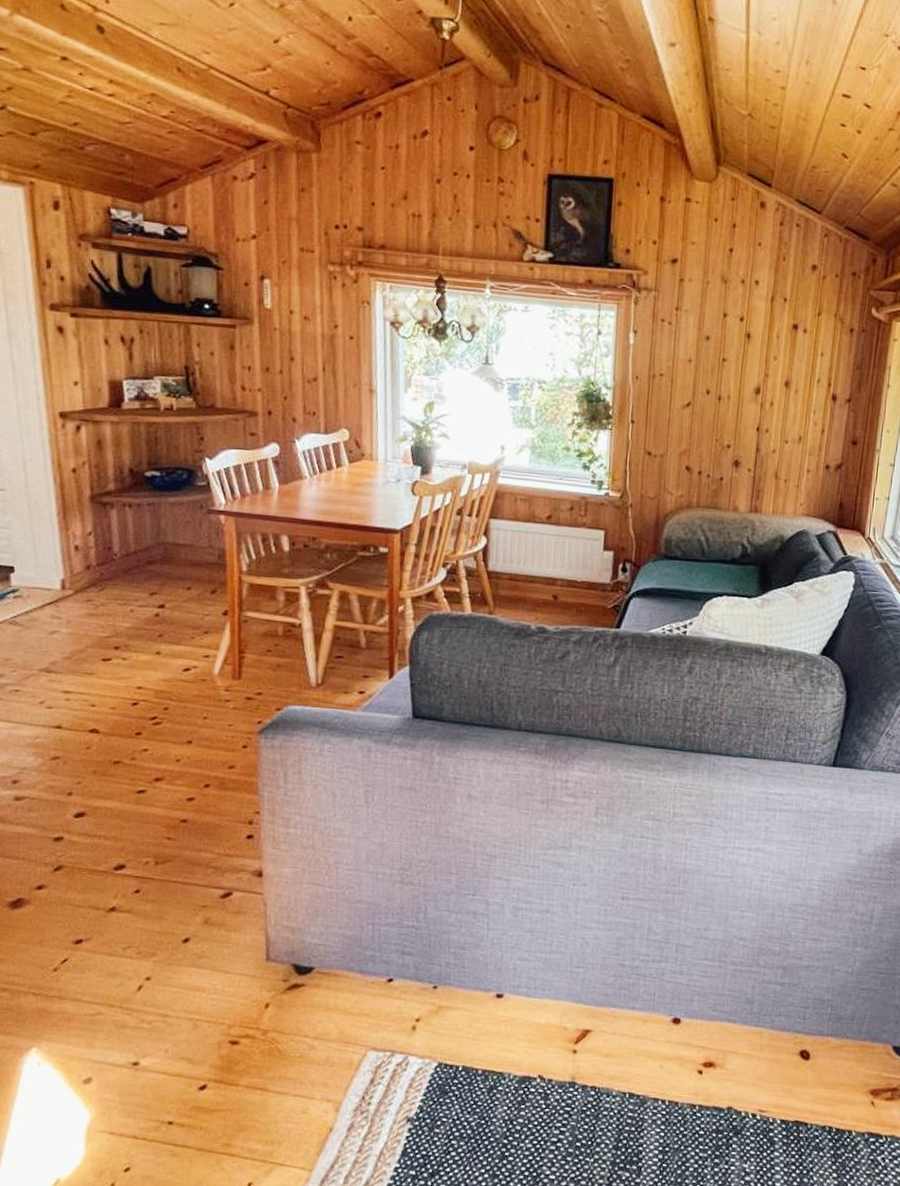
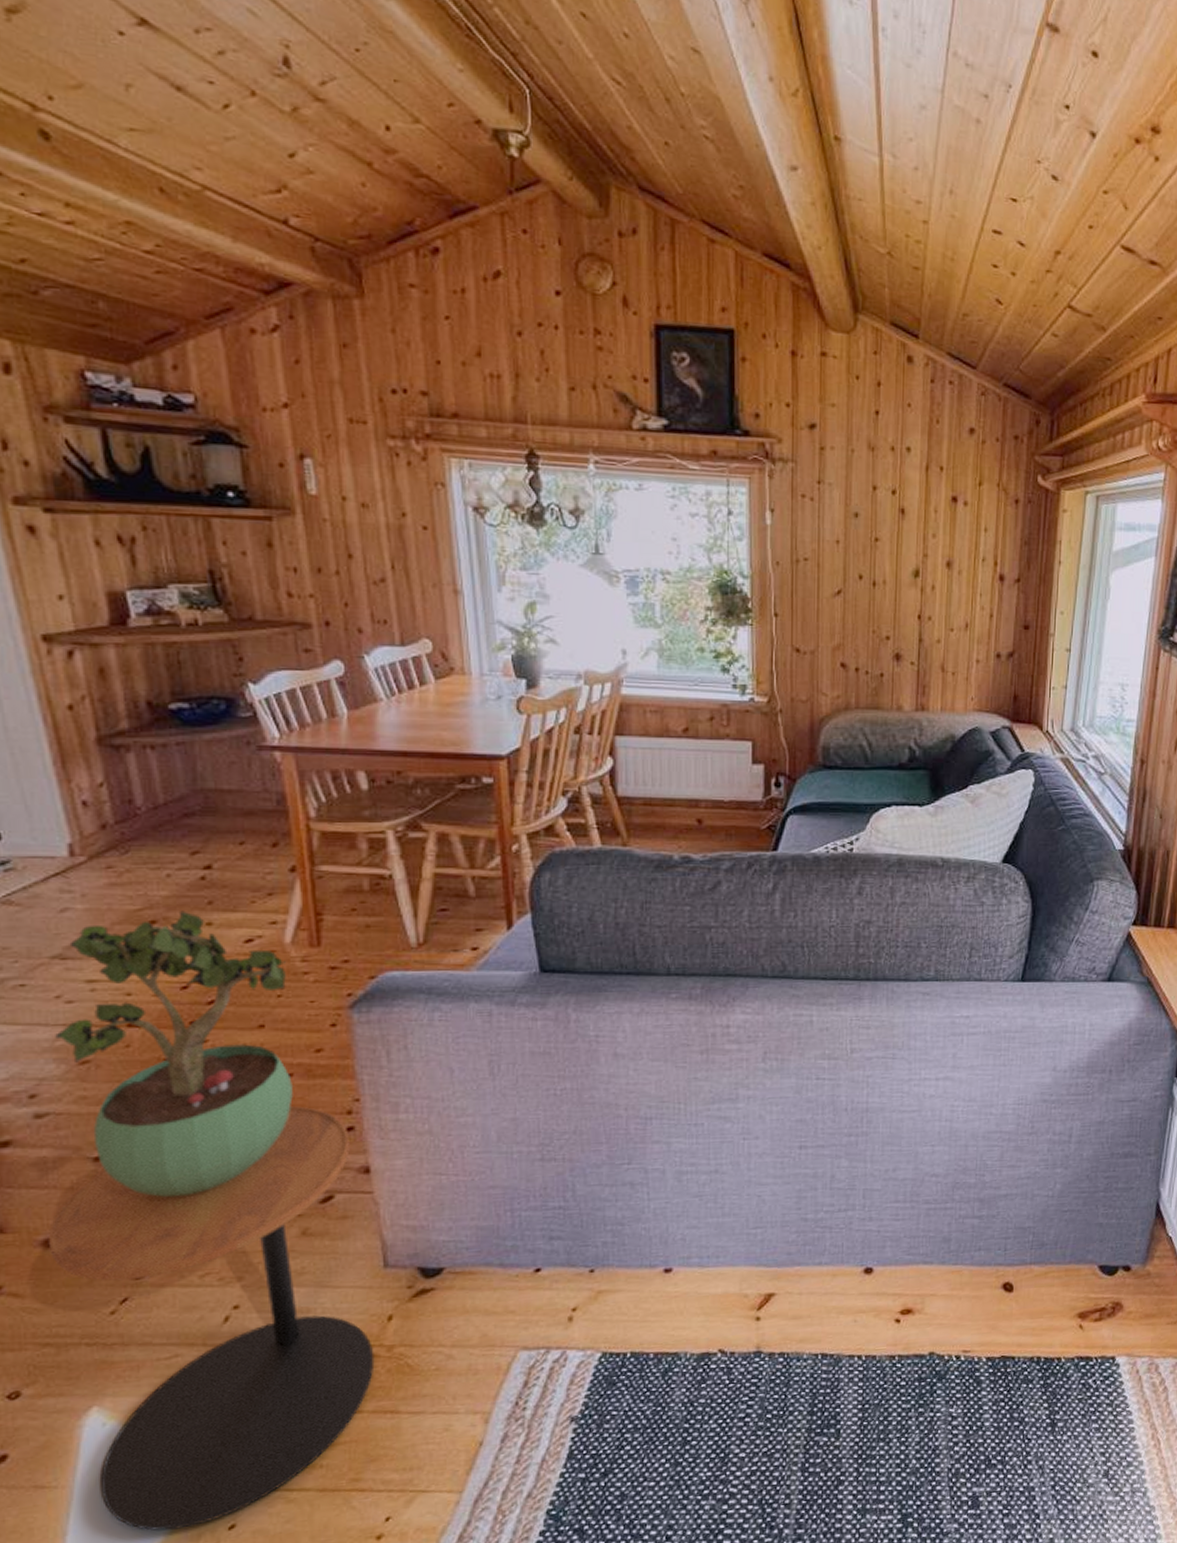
side table: none [14,812,252,1164] -> present [47,1106,375,1531]
potted plant: none [36,640,214,879] -> present [55,910,293,1198]

